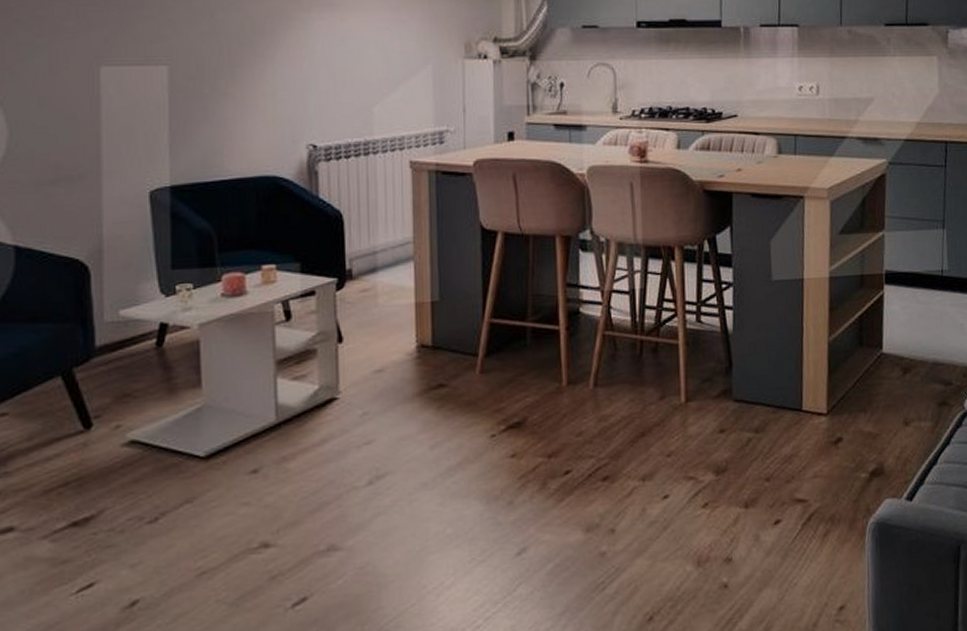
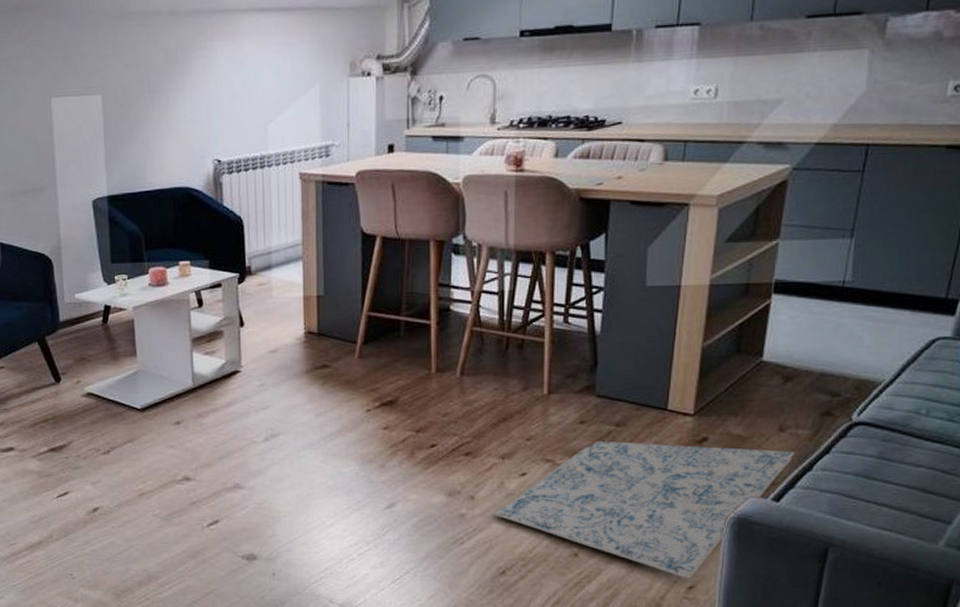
rug: none [636,445,920,599] -> present [493,440,795,579]

